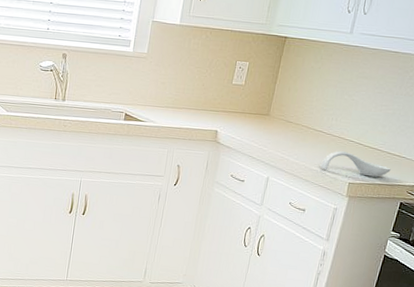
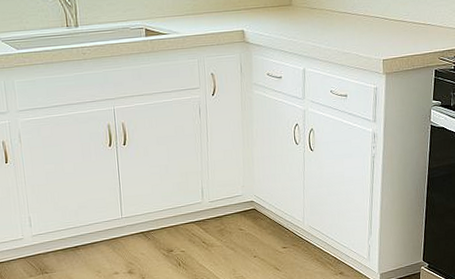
spoon rest: present [320,150,391,178] -> none [352,28,420,51]

